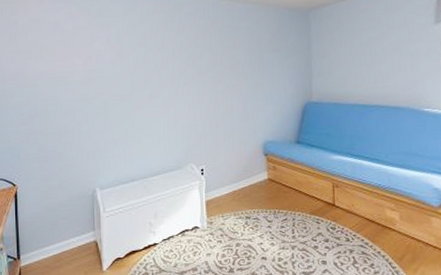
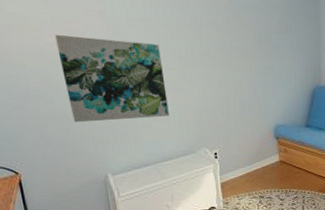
wall art: none [66,58,160,138] -> present [55,34,169,123]

